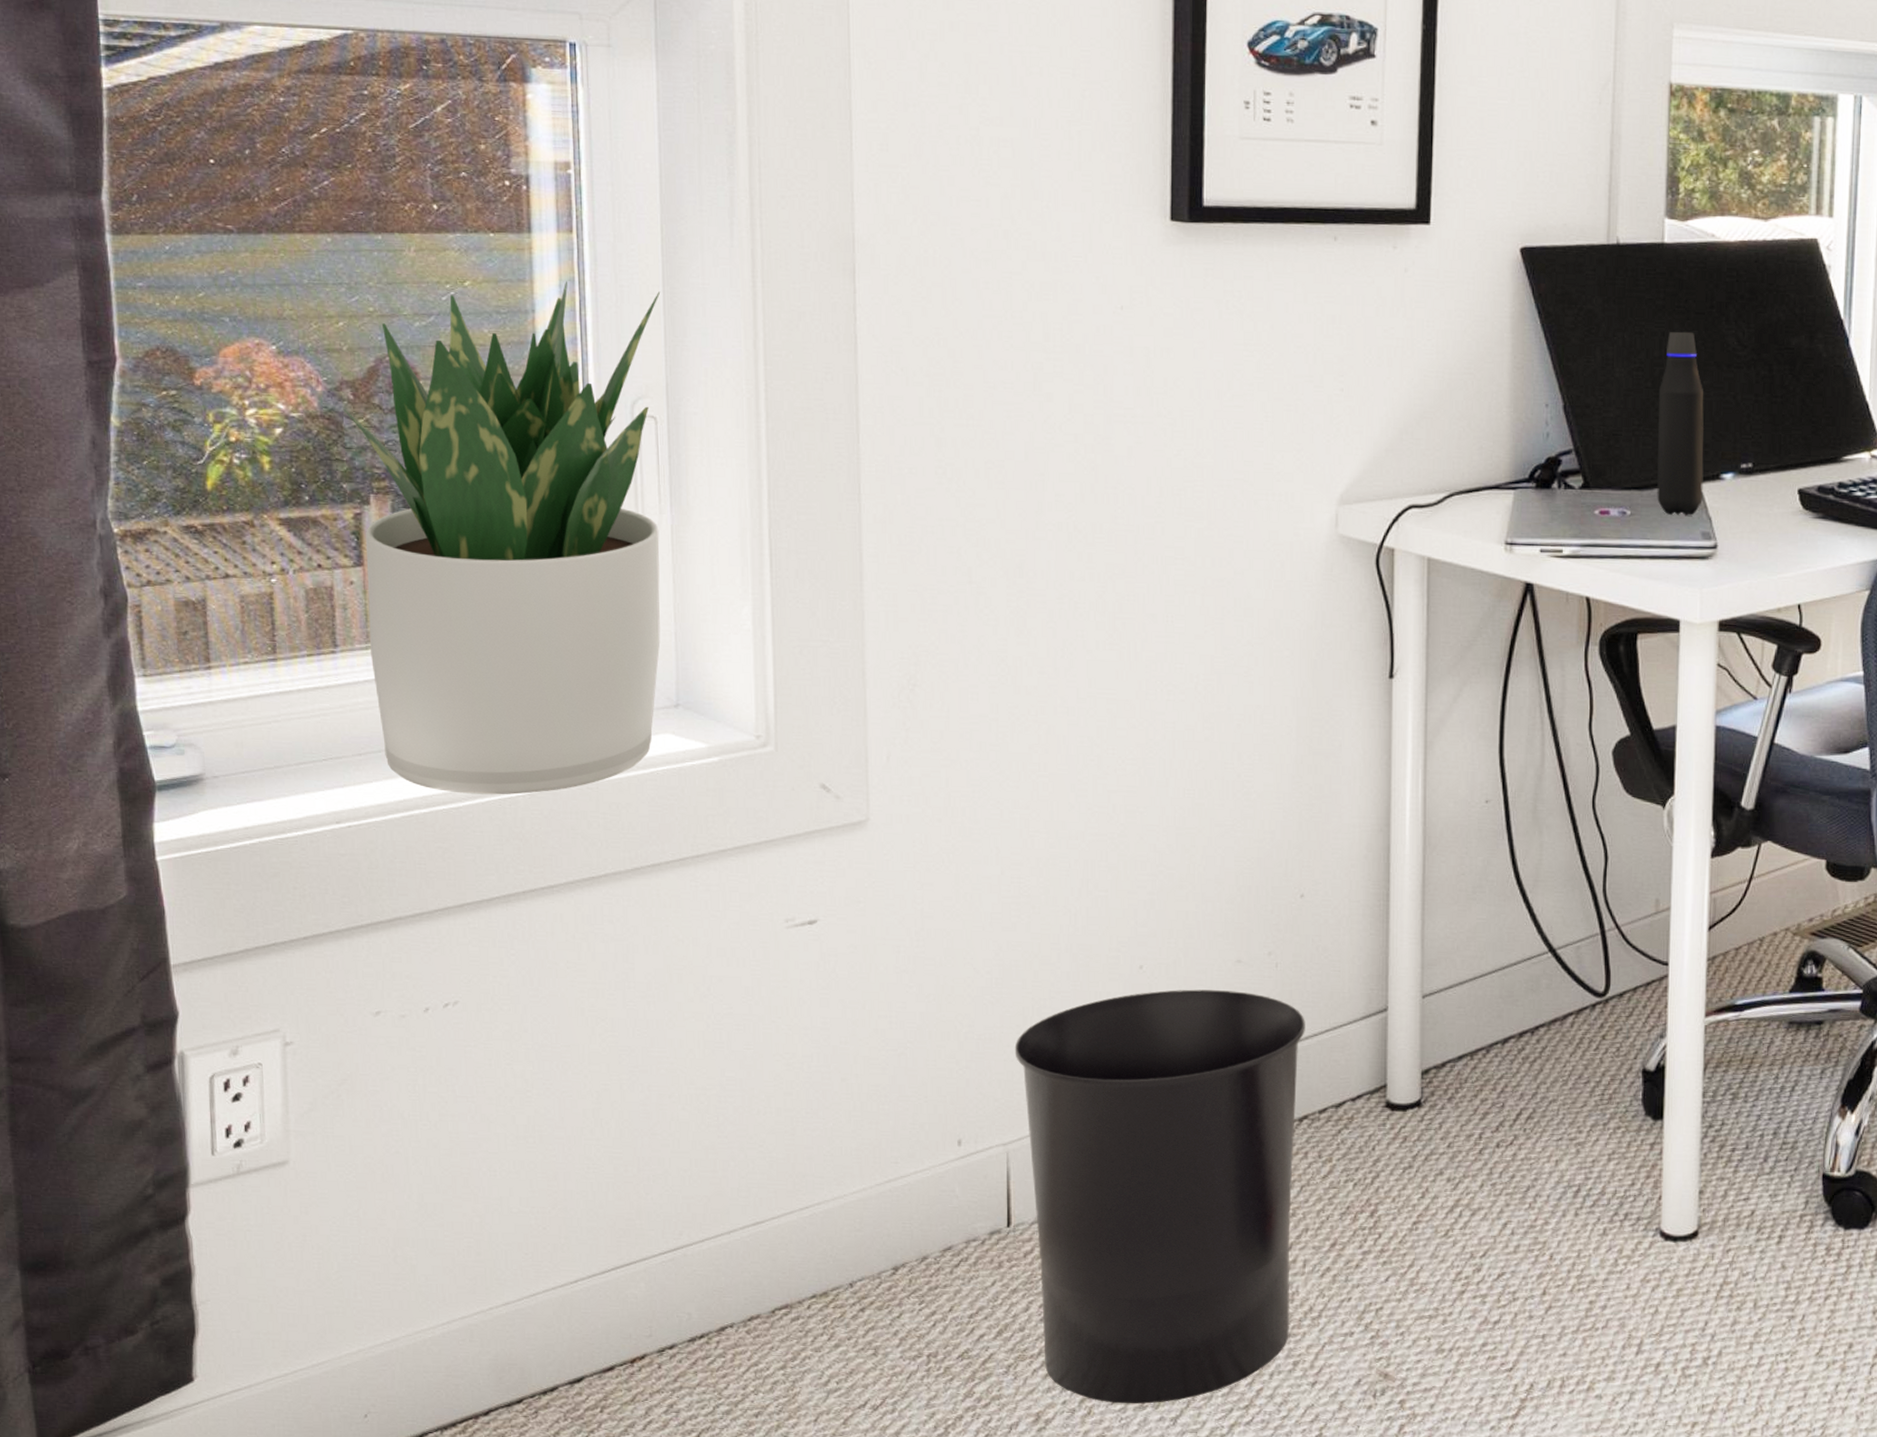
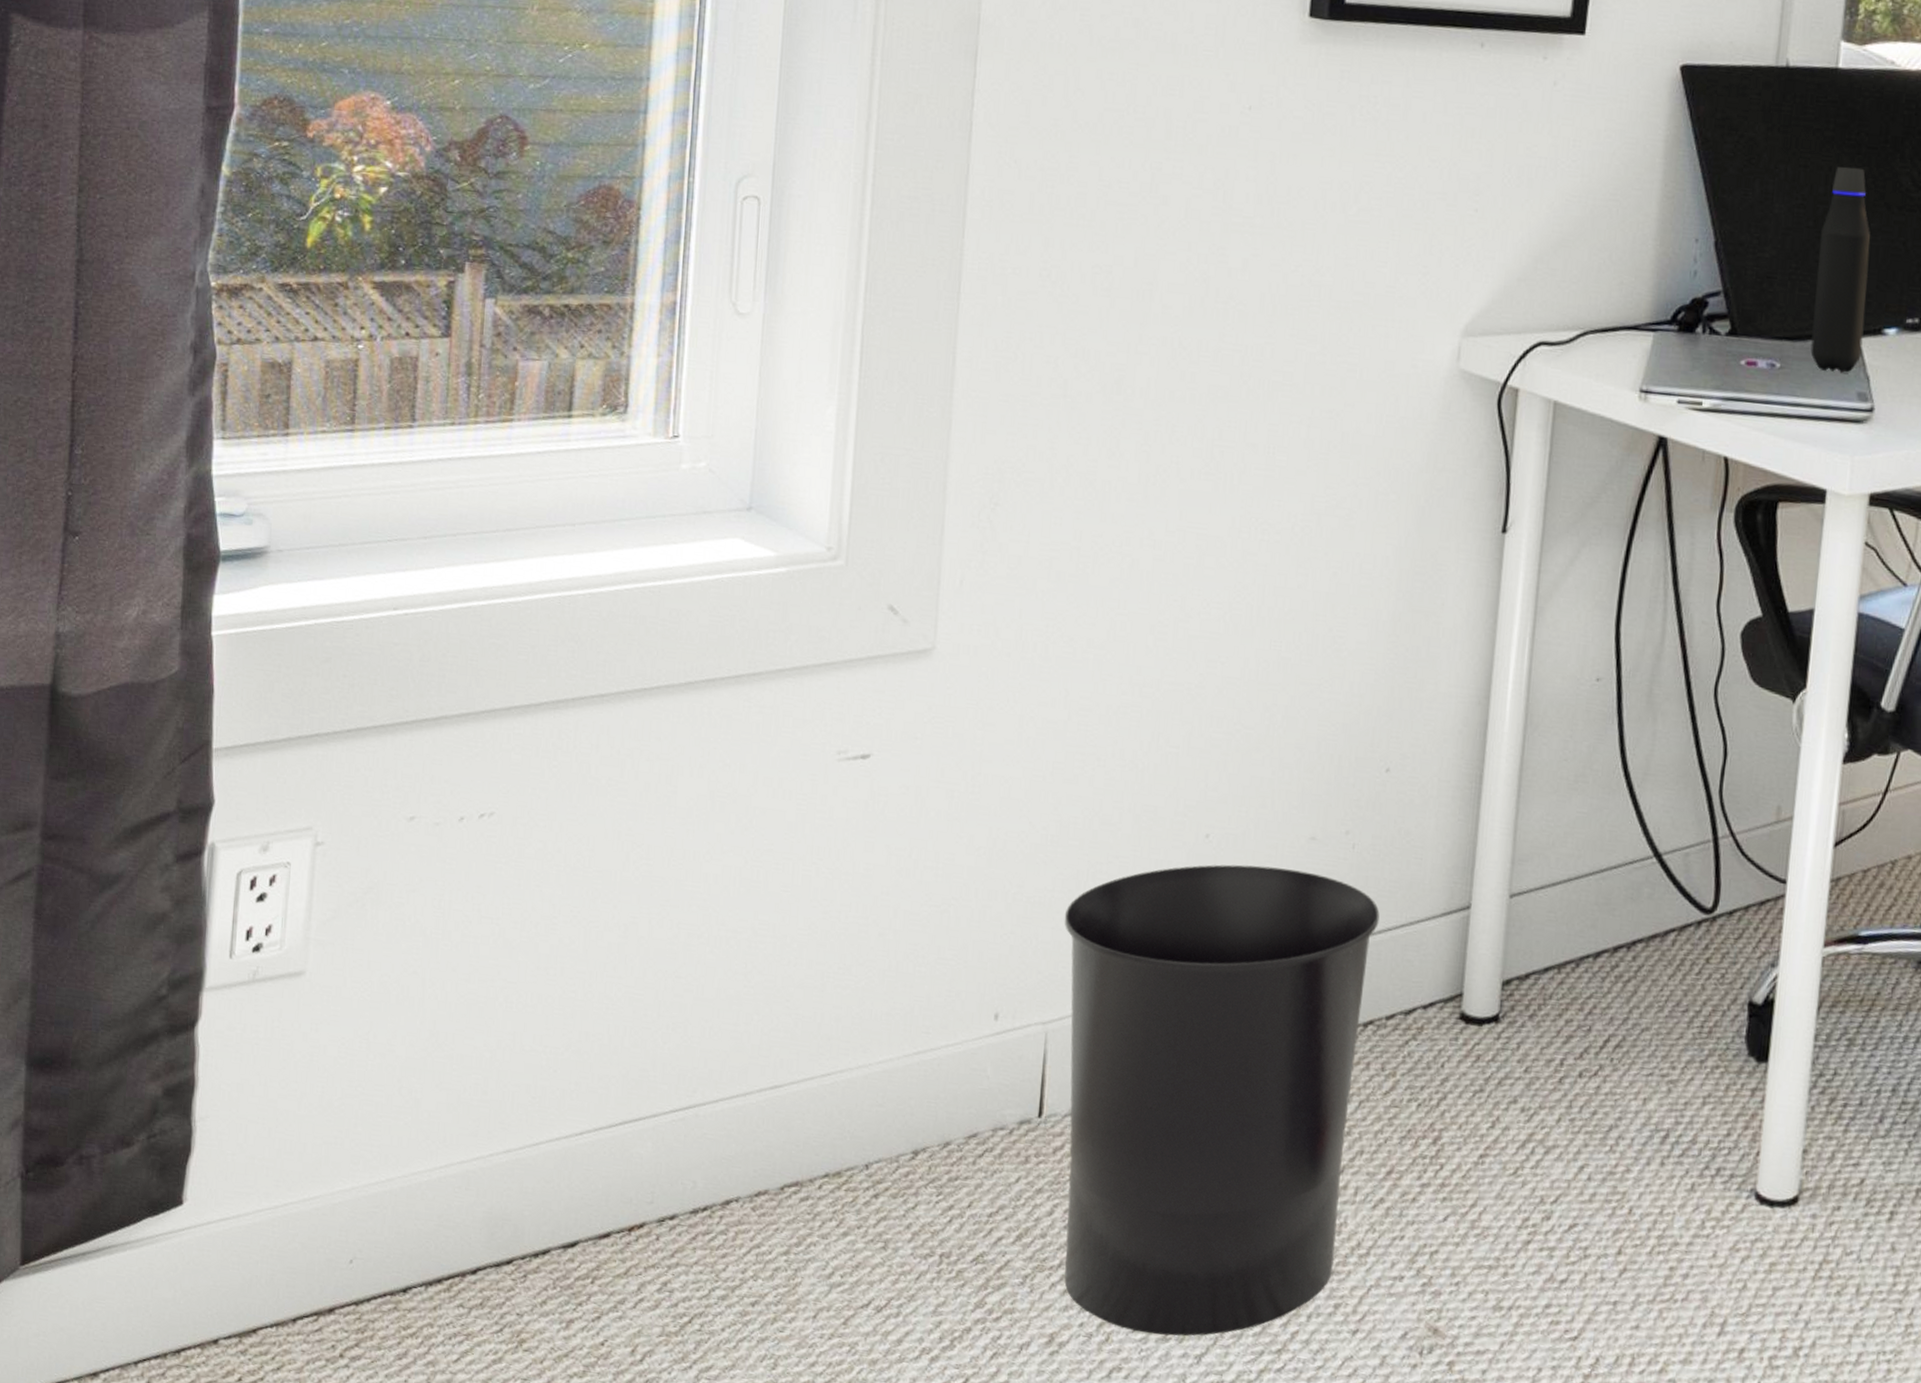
planter: present [343,281,661,795] -> none [447,49,778,593]

